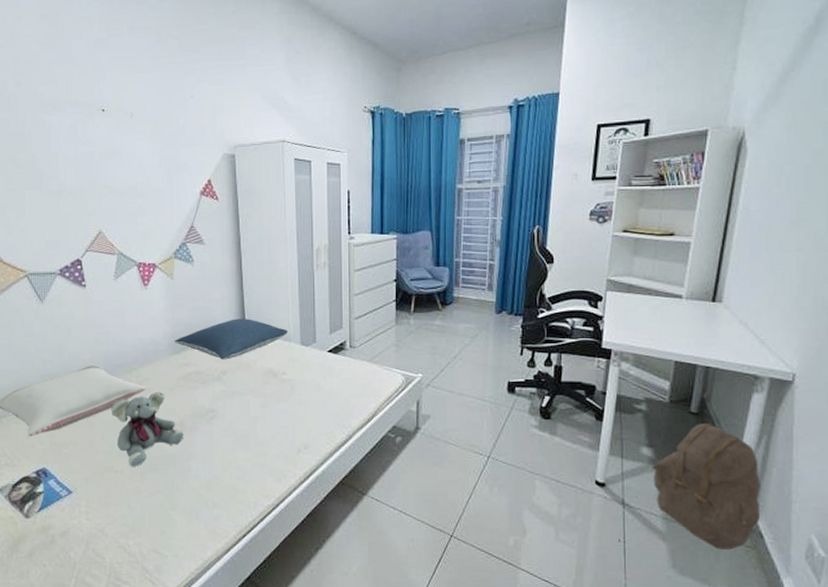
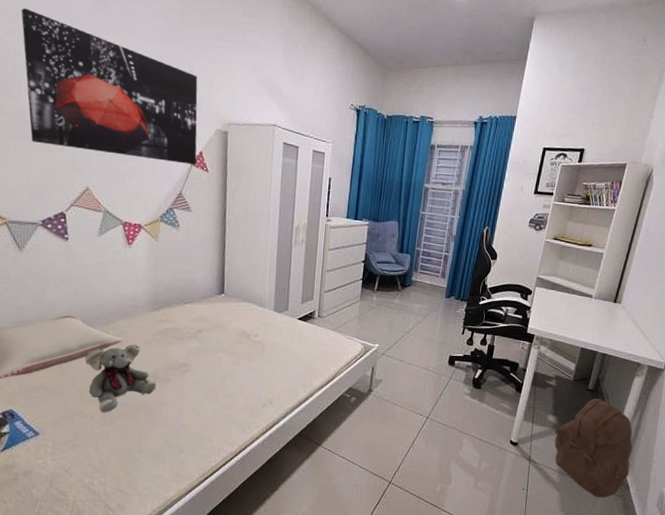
wall art: none [26,59,206,195] -> present [21,8,198,165]
pillow: present [174,319,288,360] -> none [154,283,264,320]

